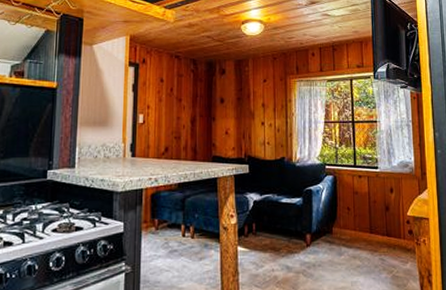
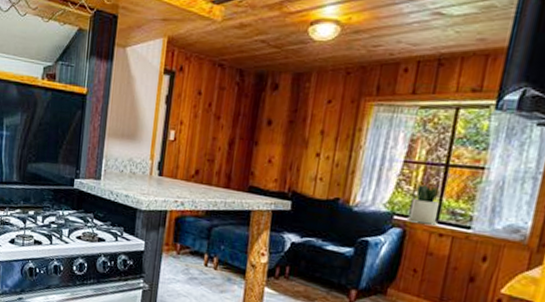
planter: none [335,137,357,169] -> present [406,183,440,225]

